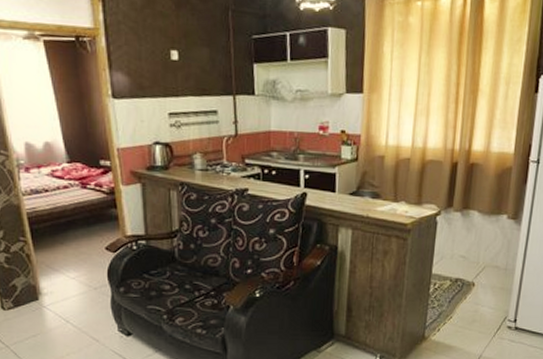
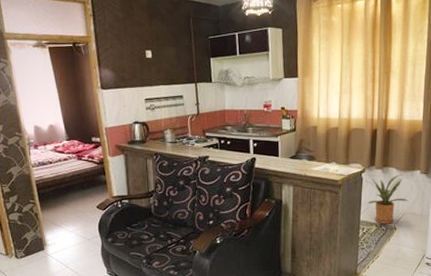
house plant: none [439,218,491,279] -> present [364,174,408,224]

